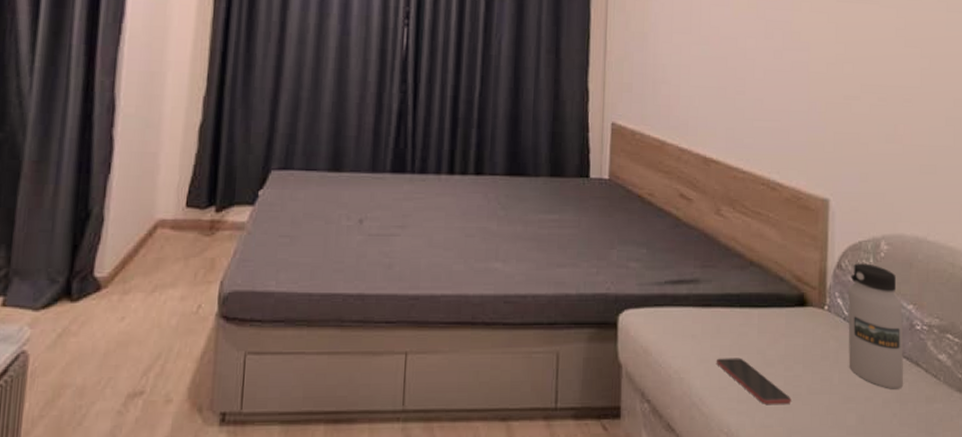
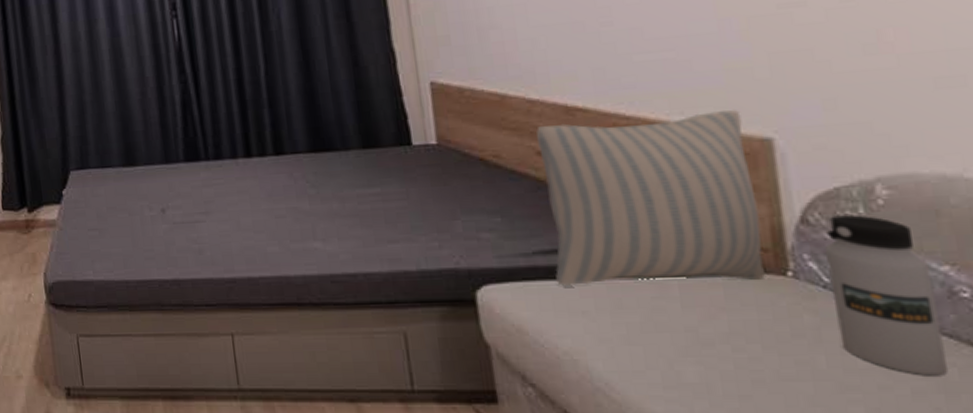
pillow: none [678,171,815,312] -> present [536,110,767,286]
smartphone: present [716,358,791,404] -> none [622,336,750,392]

